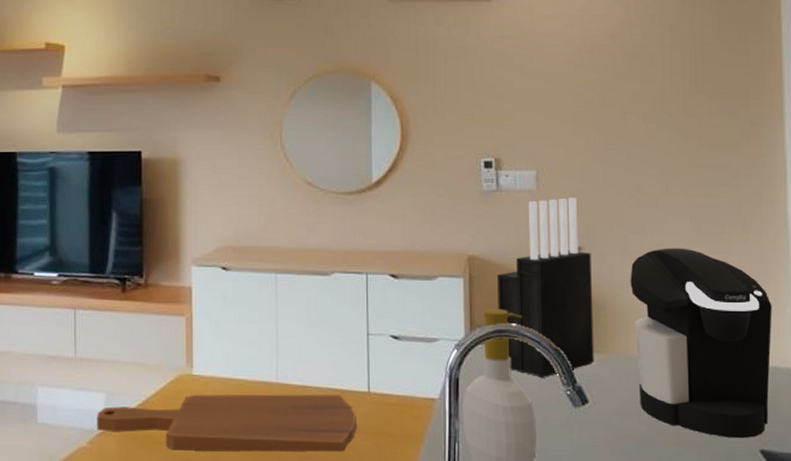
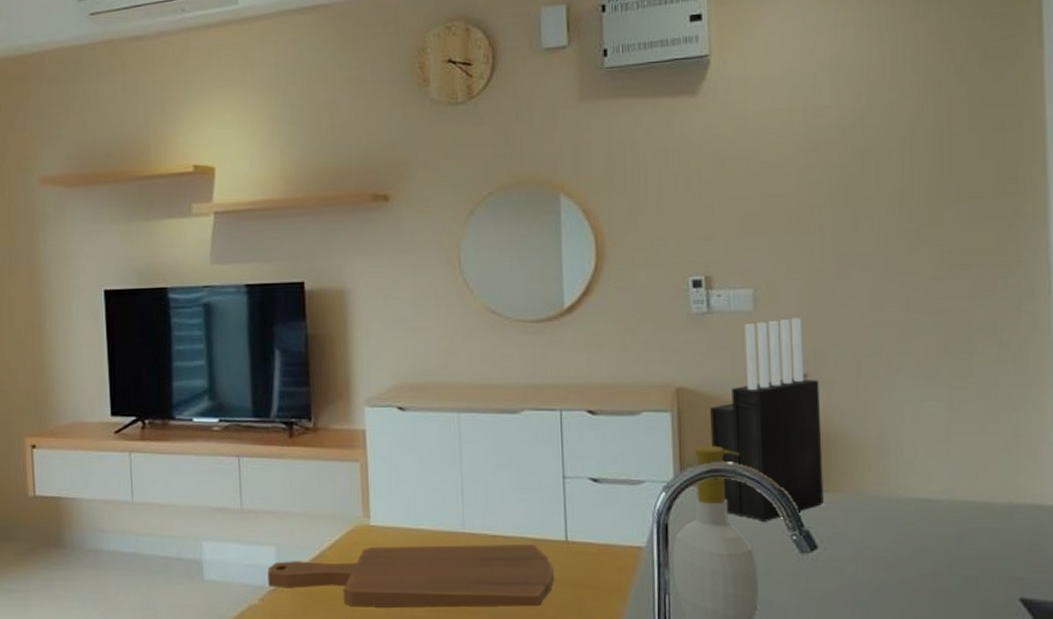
coffee maker: present [630,248,772,439] -> none [865,371,1034,586]

